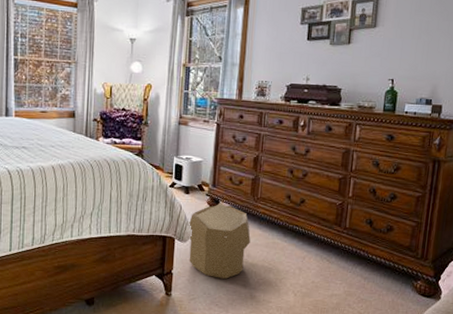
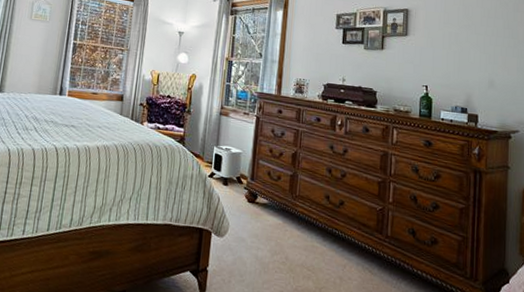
pouf: present [188,204,251,279] -> none [225,198,289,282]

